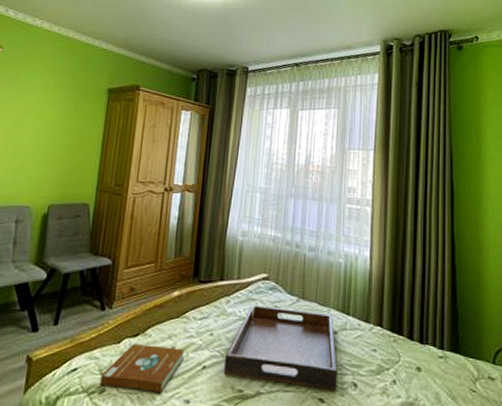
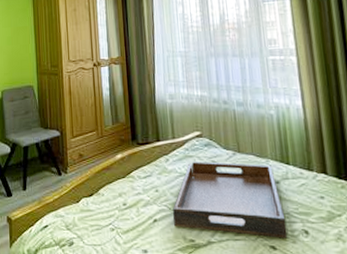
book: present [100,344,185,392] -> none [68,203,136,244]

